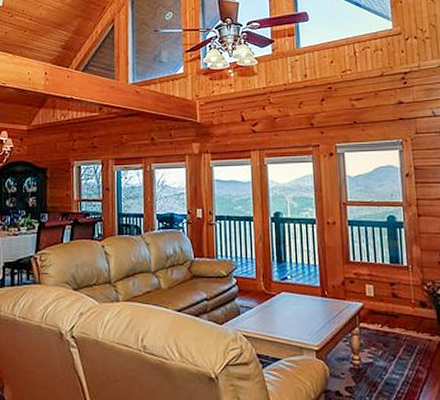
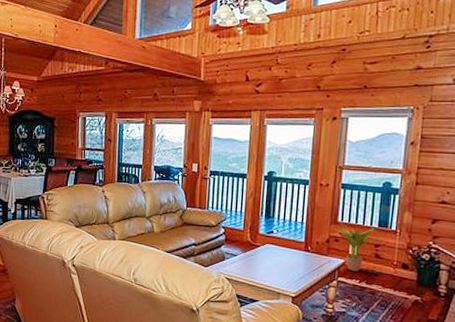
potted plant: none [348,259,397,315] -> present [336,219,384,271]

